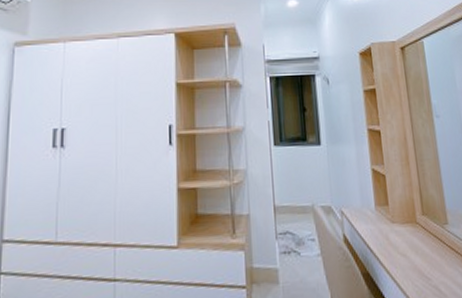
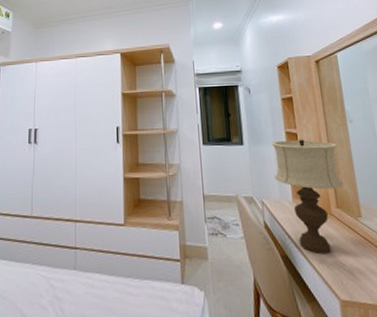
table lamp: none [352,137,429,269] -> present [271,139,343,255]

